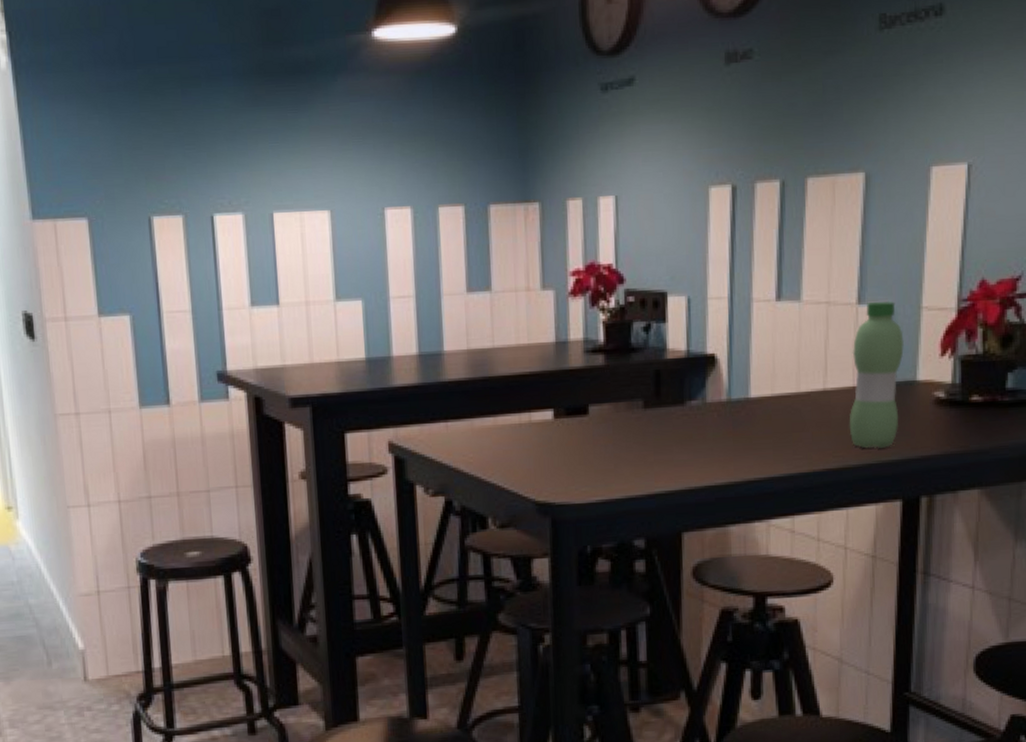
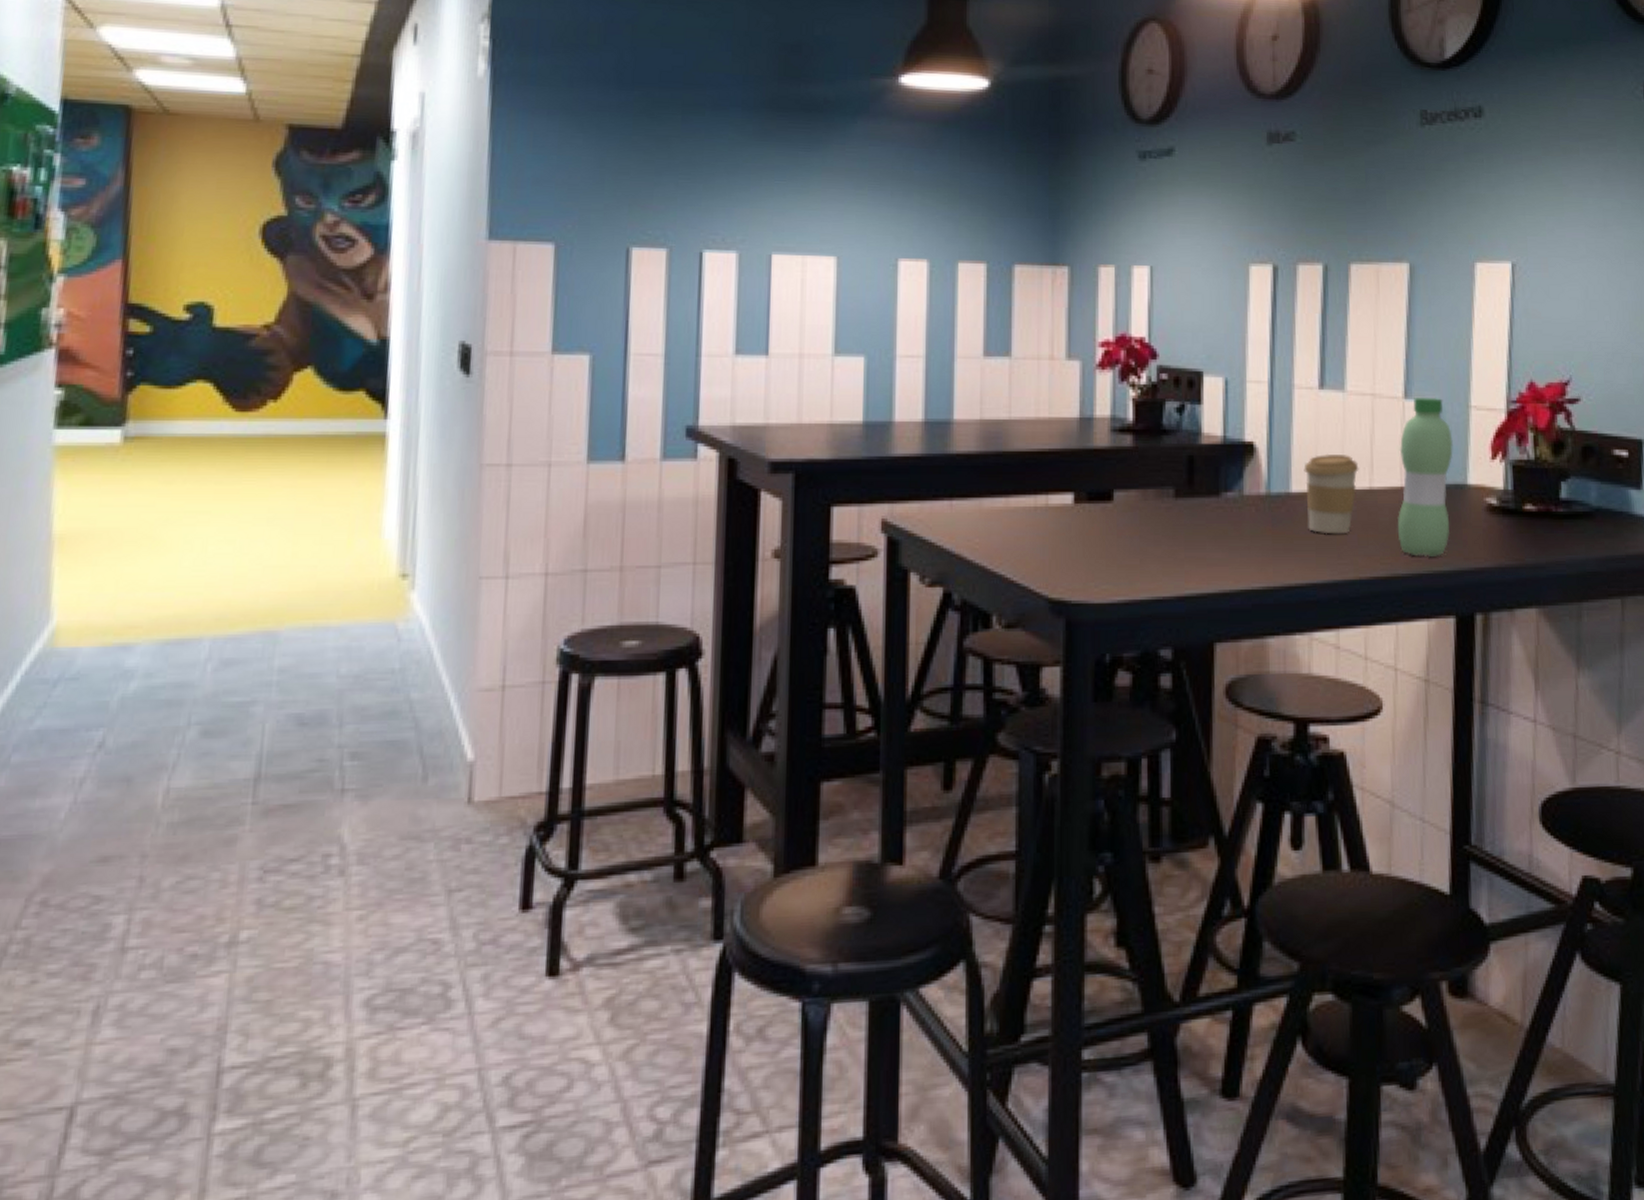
coffee cup: none [762,360,814,434] -> present [1304,453,1359,535]

